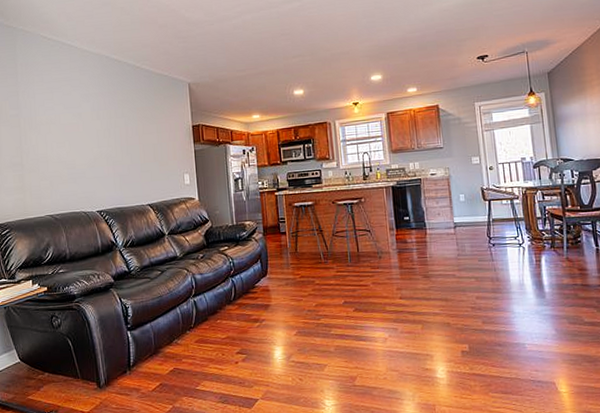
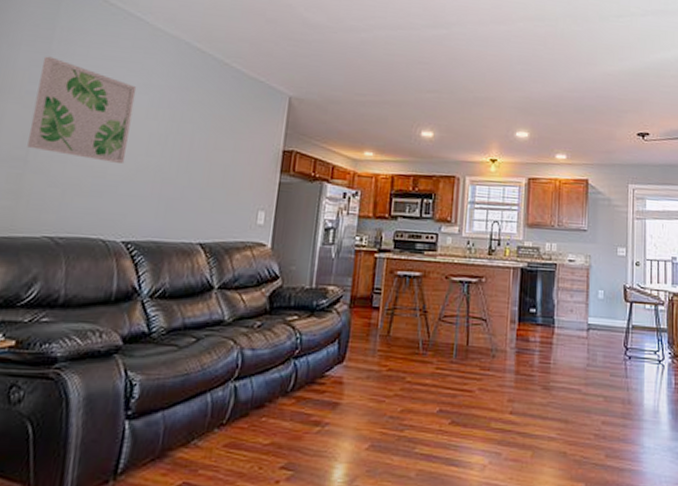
wall art: none [15,87,85,157] -> present [27,56,137,163]

